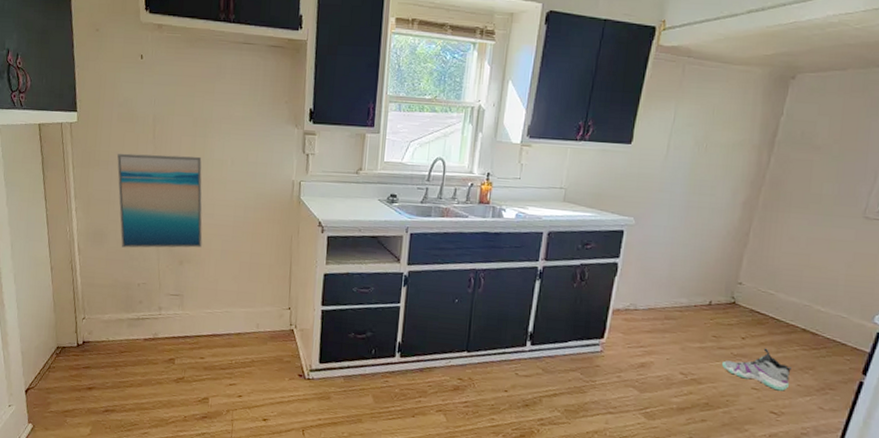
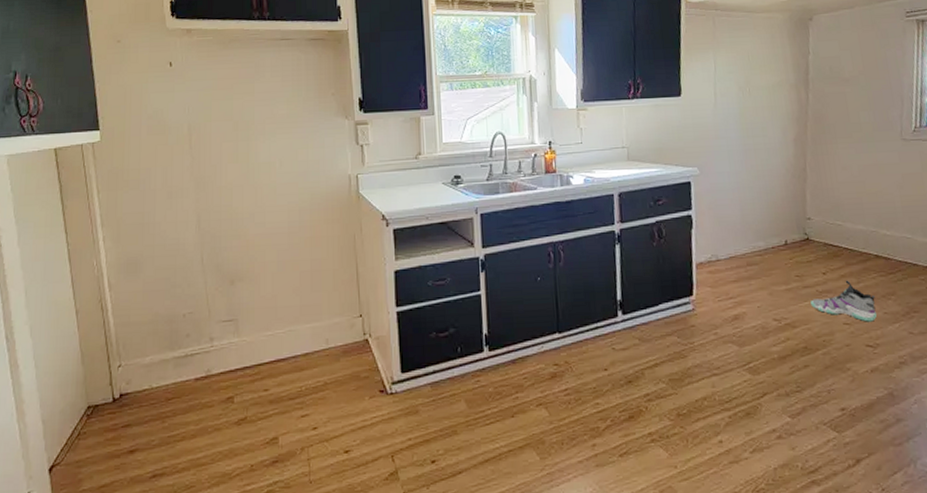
wall art: present [117,153,203,248] -> none [150,162,255,275]

